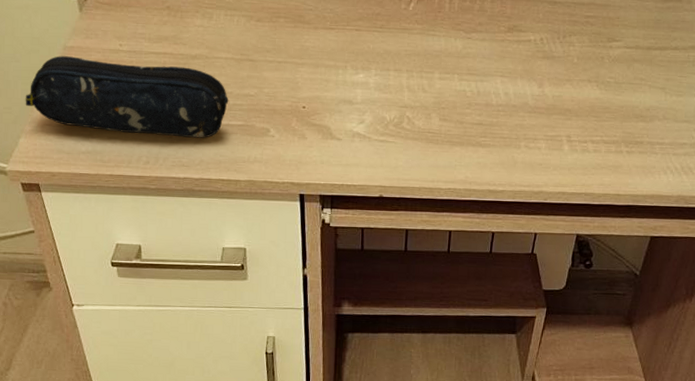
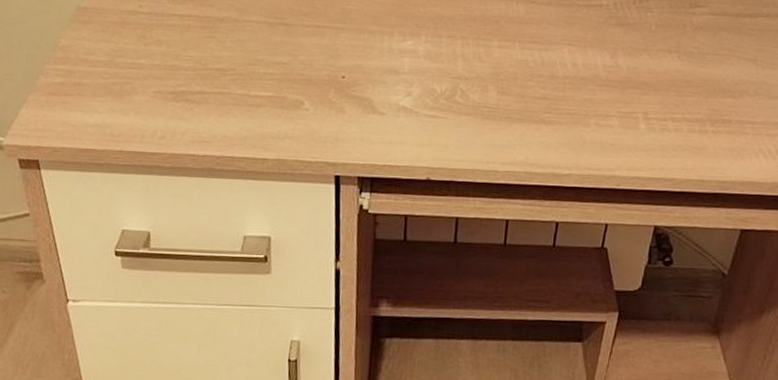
pencil case: present [25,56,229,138] -> none [29,17,259,111]

